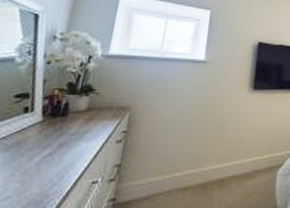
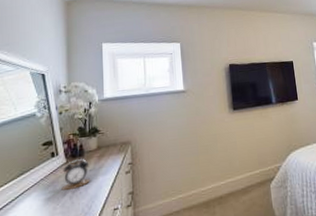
alarm clock: none [28,120,73,155] -> present [62,159,91,191]

